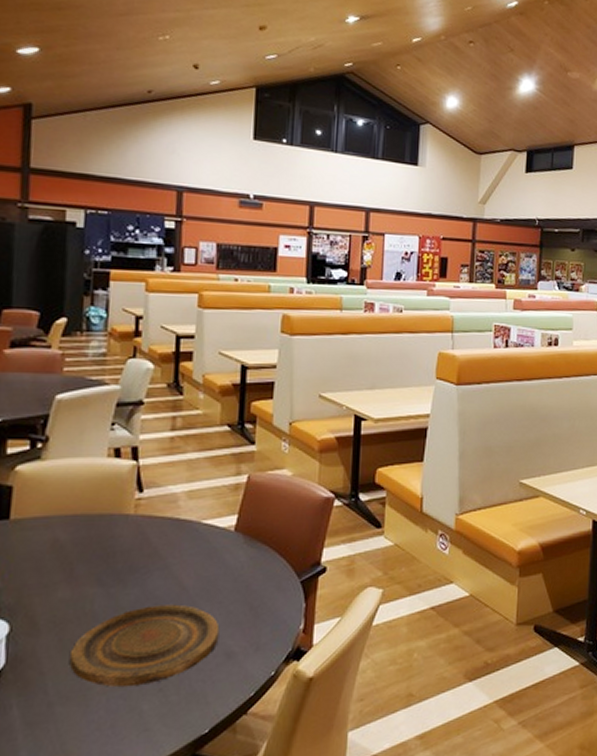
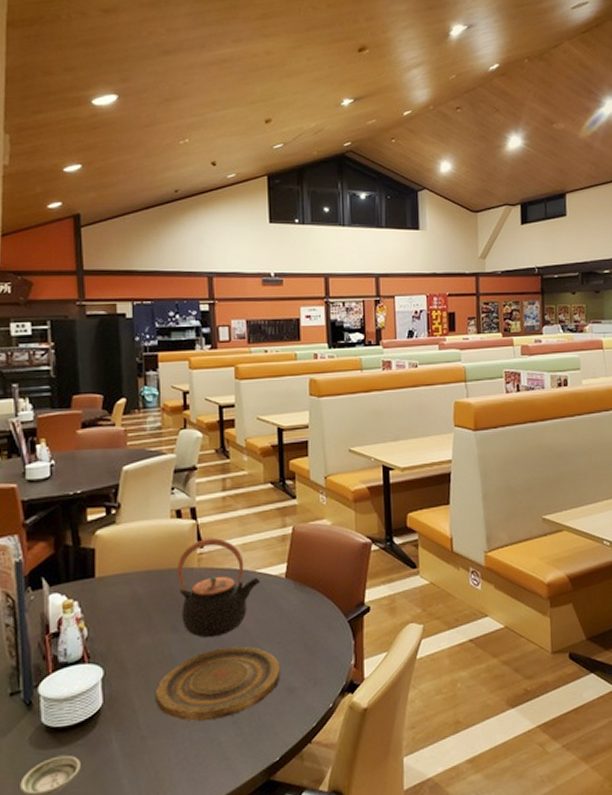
teapot: none [109,483,205,594] -> present [178,538,260,638]

